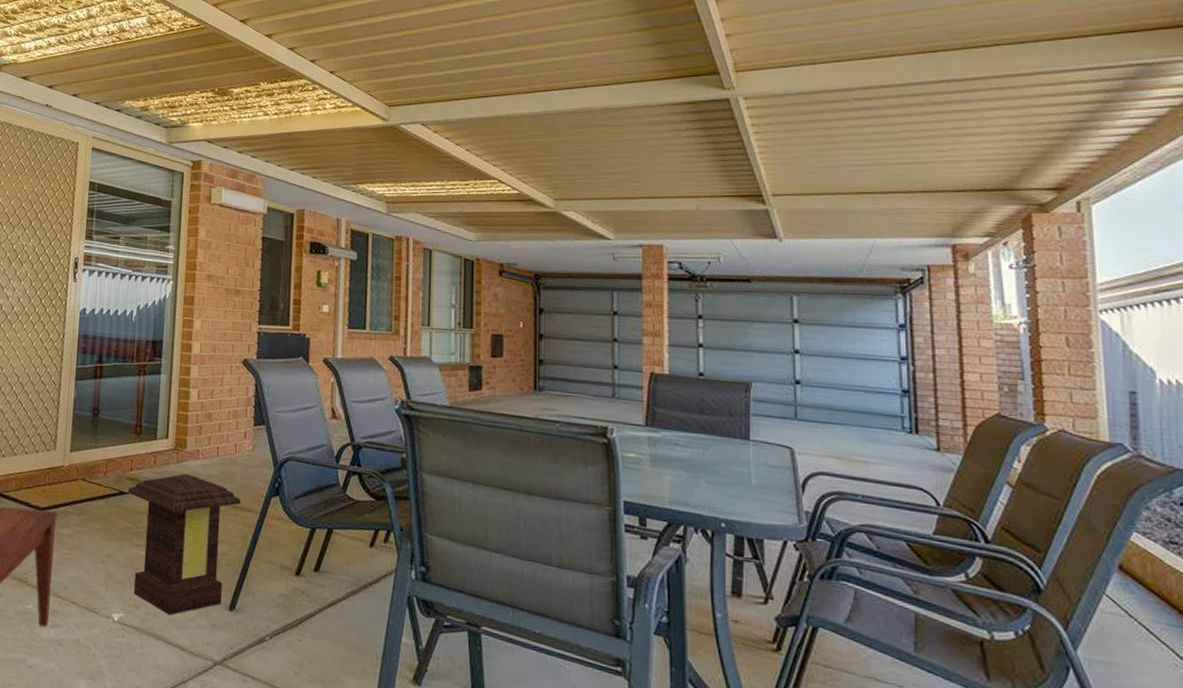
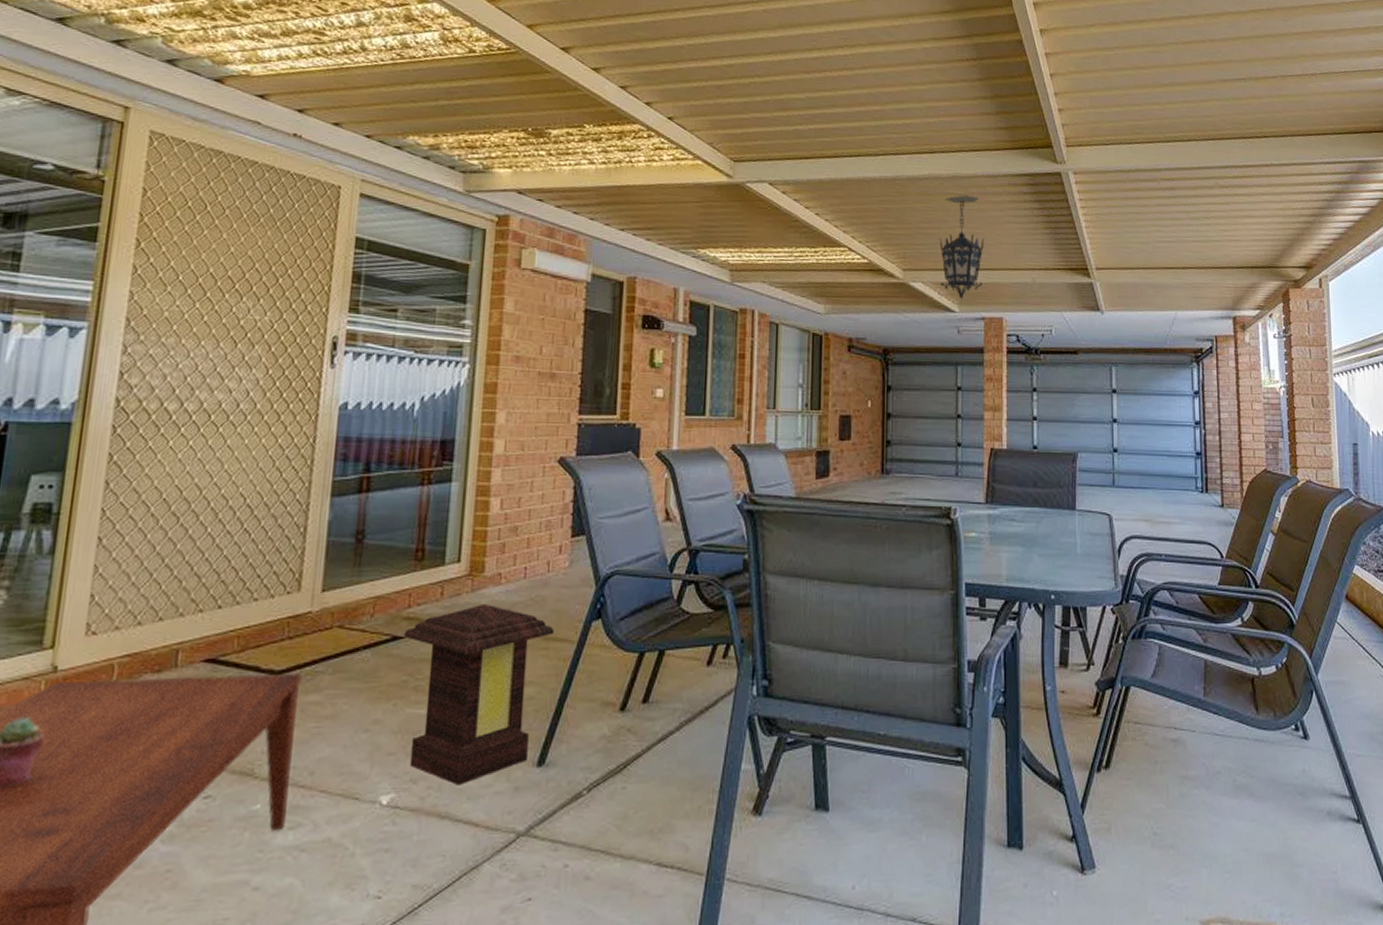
hanging lantern: none [593,126,643,227] -> present [940,195,985,299]

